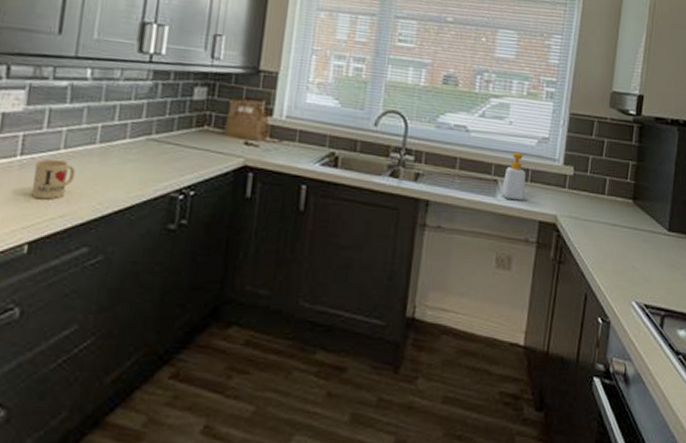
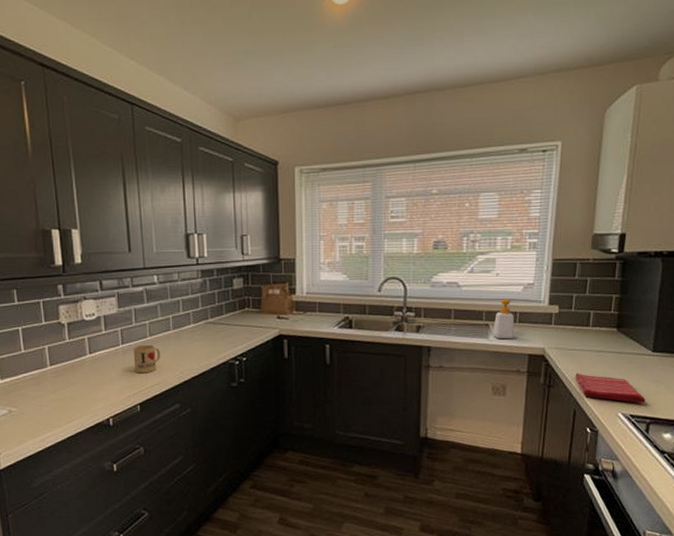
dish towel: none [588,249,661,291] -> present [575,373,646,403]

